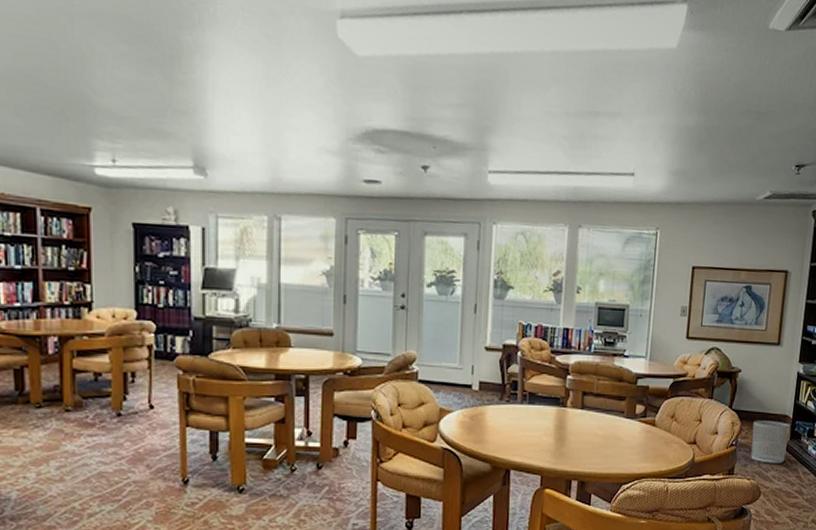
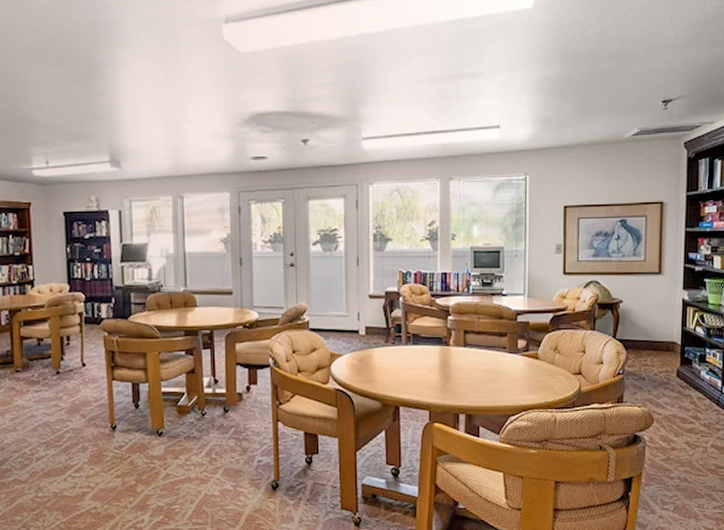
waste bin: present [751,420,790,463] -> none [639,348,679,390]

